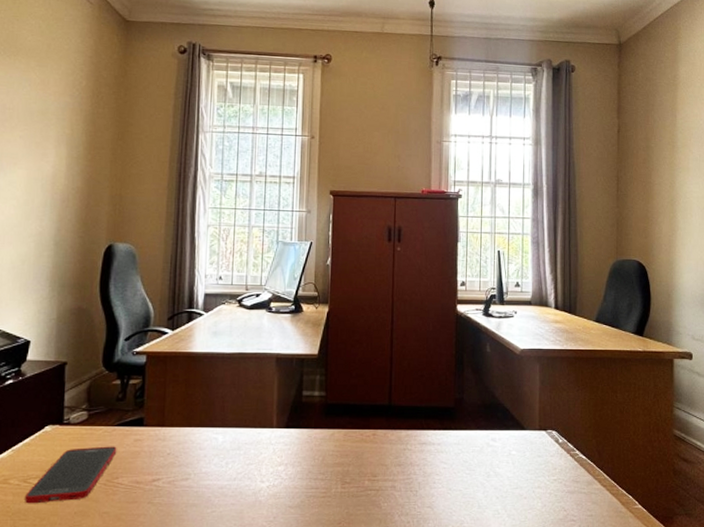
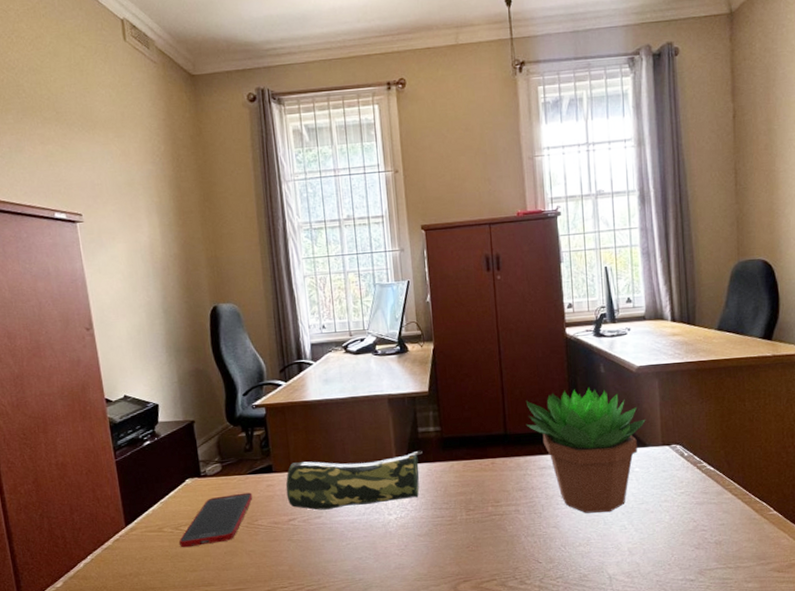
pencil case: none [154,415,304,472] -> present [285,450,423,510]
succulent plant: none [410,365,525,496] -> present [526,387,646,513]

